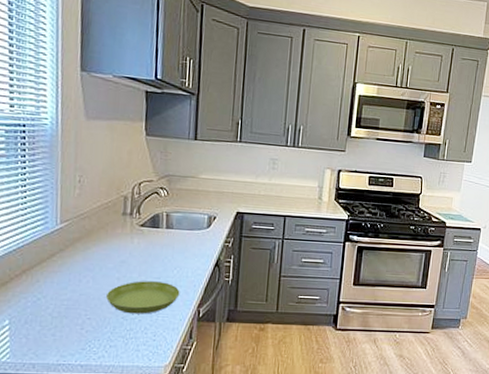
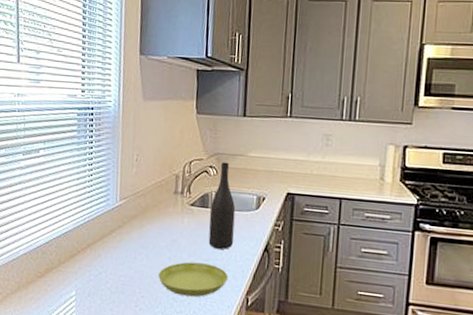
wine bottle: none [159,183,187,267] -> present [208,162,236,249]

